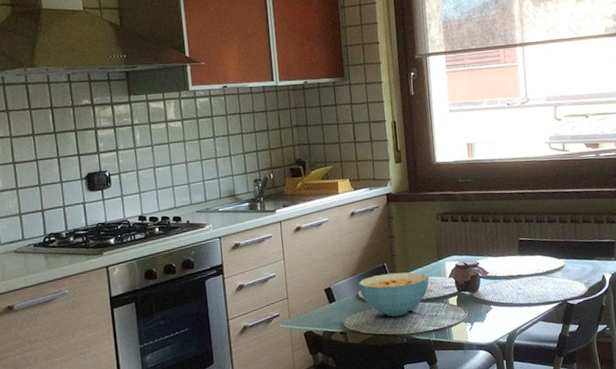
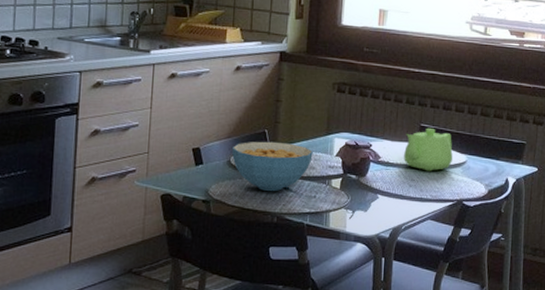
teapot: none [508,240,552,279] -> present [404,127,453,172]

